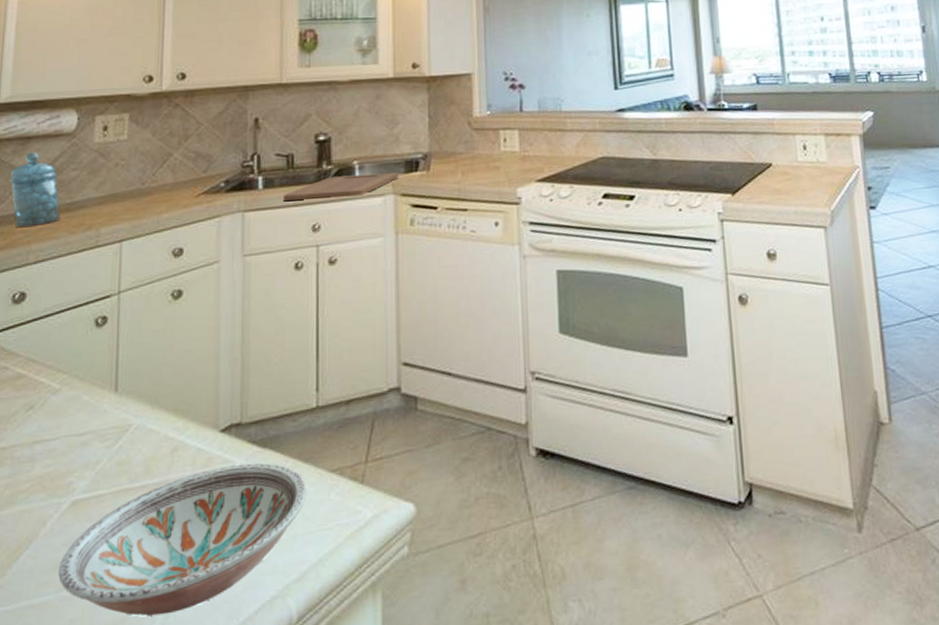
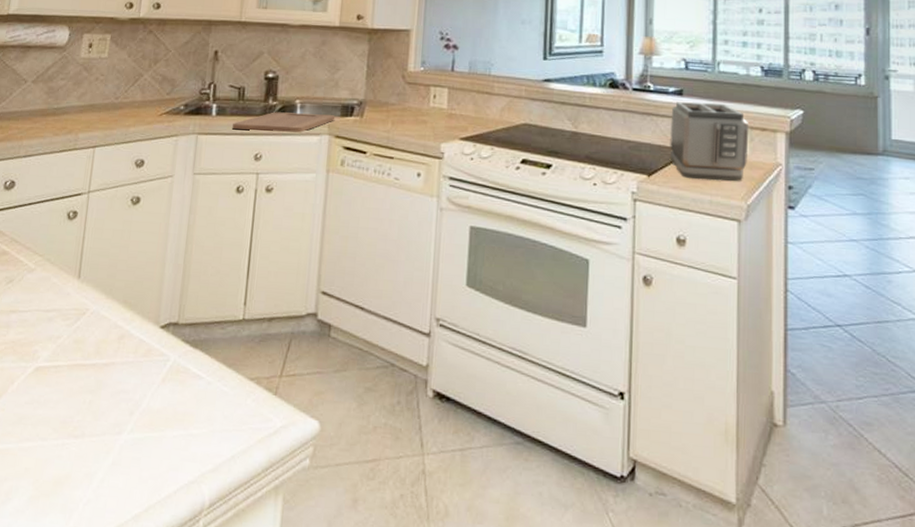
canister: present [9,152,61,228] -> none [10,60,50,125]
bowl: present [58,463,307,616] -> none [19,359,228,479]
toaster: none [747,114,826,192] -> present [670,102,749,181]

